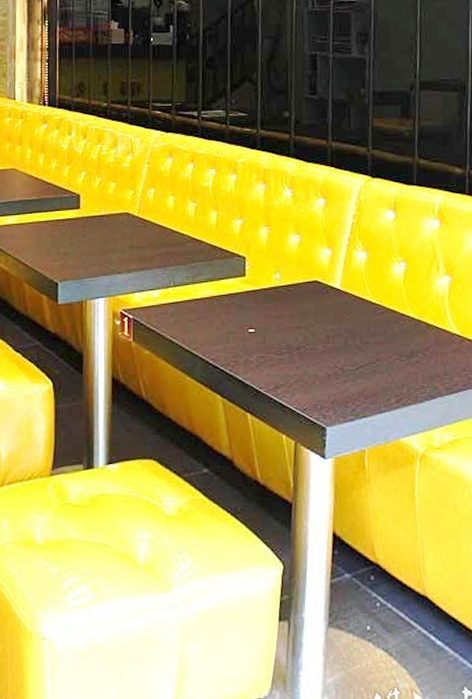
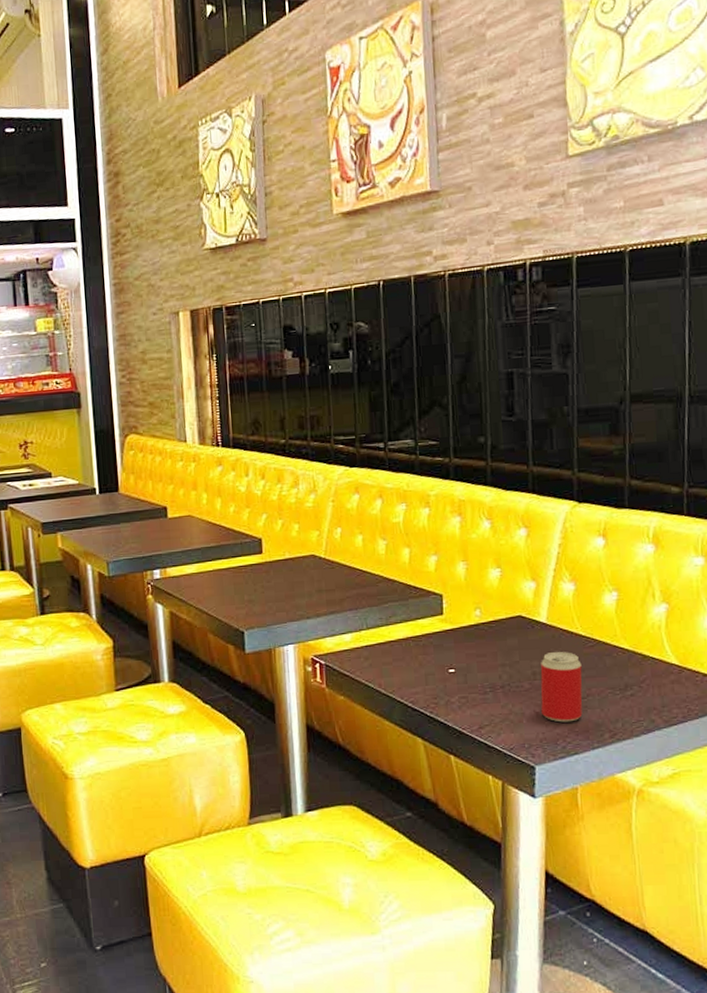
beverage can: none [333,317,372,386] -> present [540,652,583,723]

